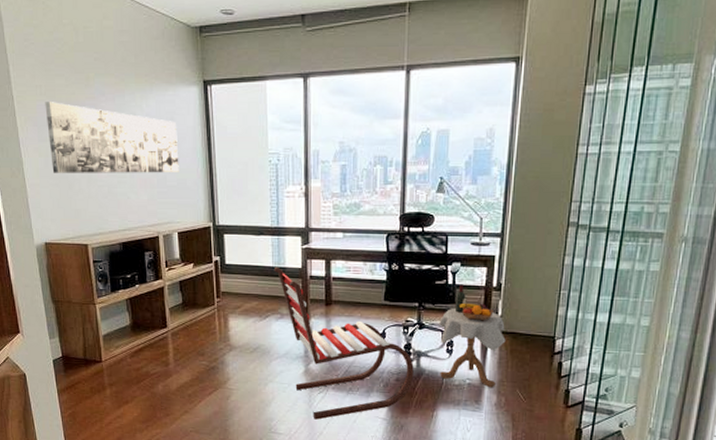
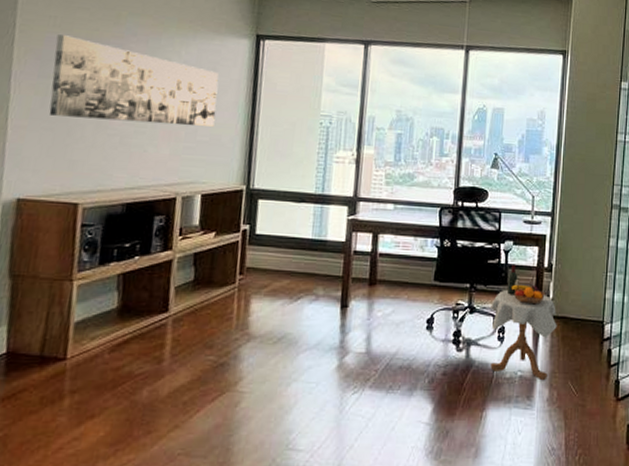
lounge chair: present [273,266,414,420] -> none [312,238,463,429]

